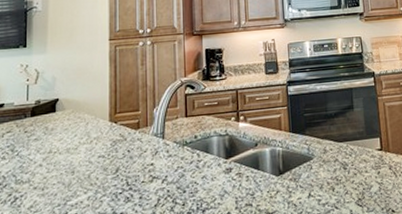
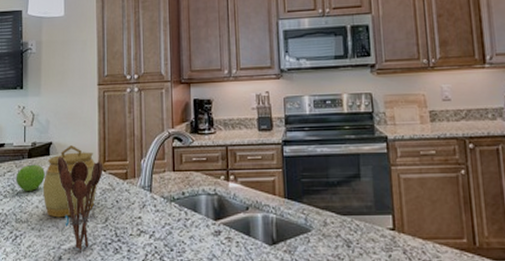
fruit: none [16,122,50,152] -> present [16,164,45,192]
jar: none [47,100,108,174] -> present [42,145,97,218]
utensil holder: none [64,112,114,204] -> present [57,156,103,250]

